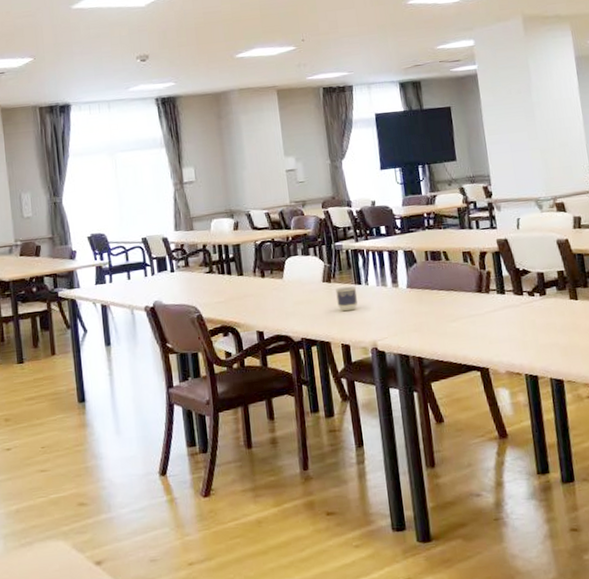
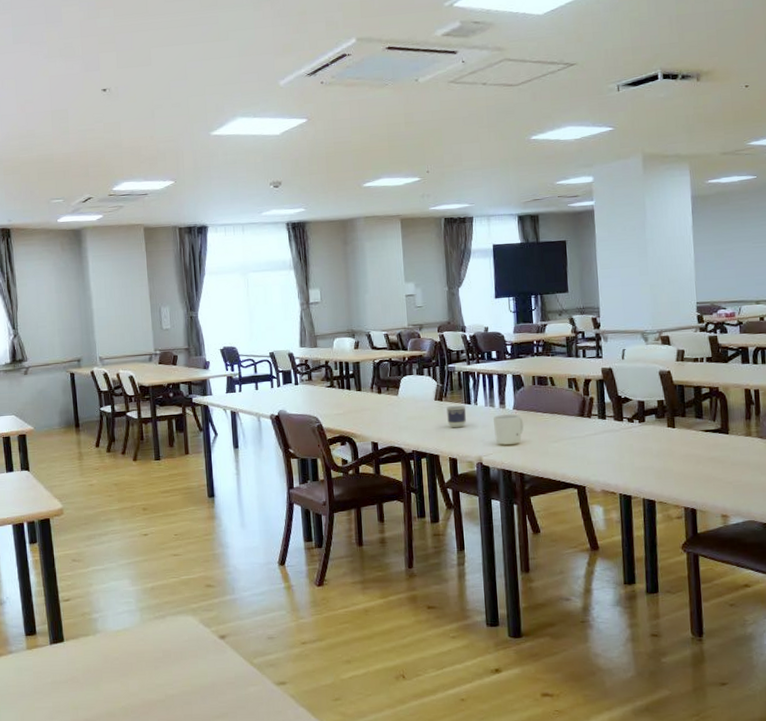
mug: none [386,293,420,327] -> present [493,414,524,445]

